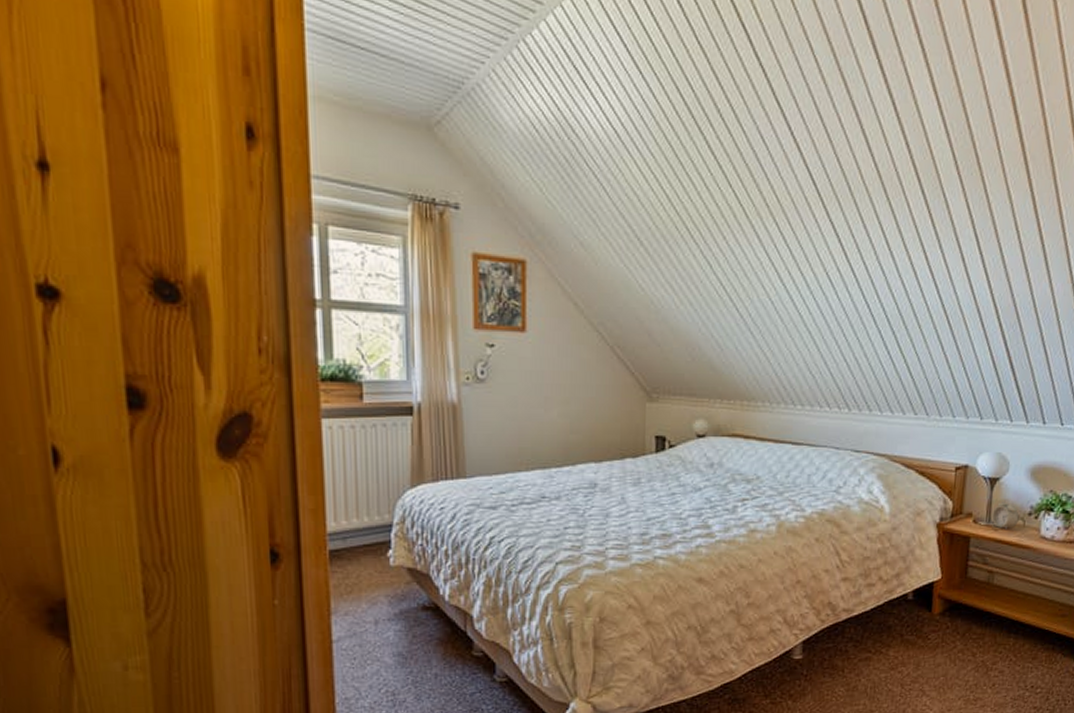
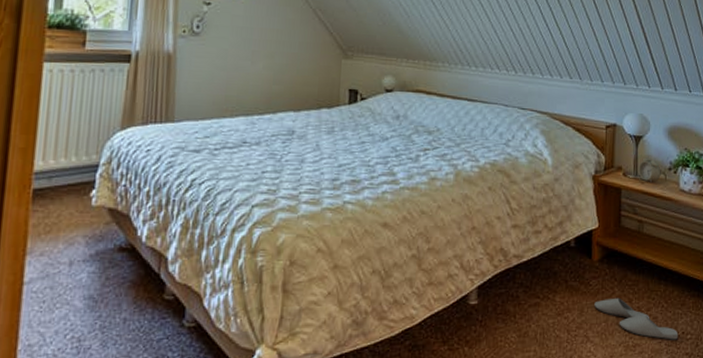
slippers: none [932,651,1027,694] -> present [594,297,679,340]

